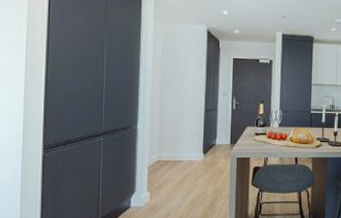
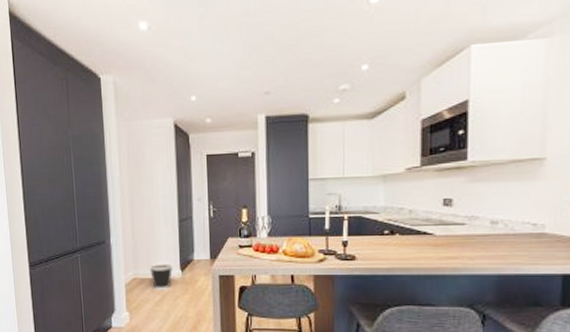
wastebasket: none [173,146,197,172] -> present [149,262,173,291]

